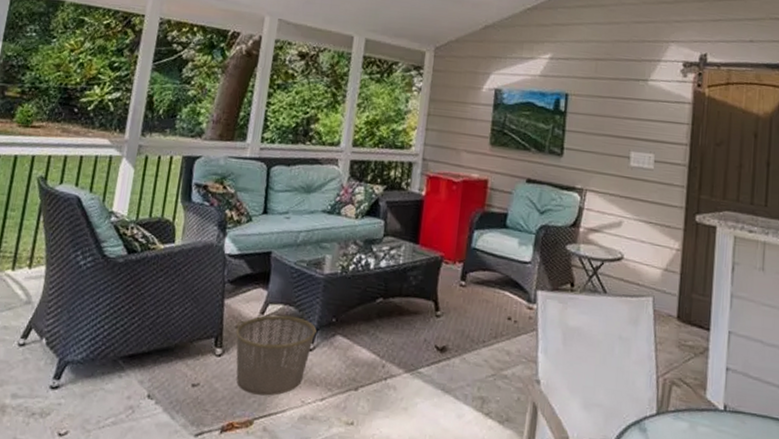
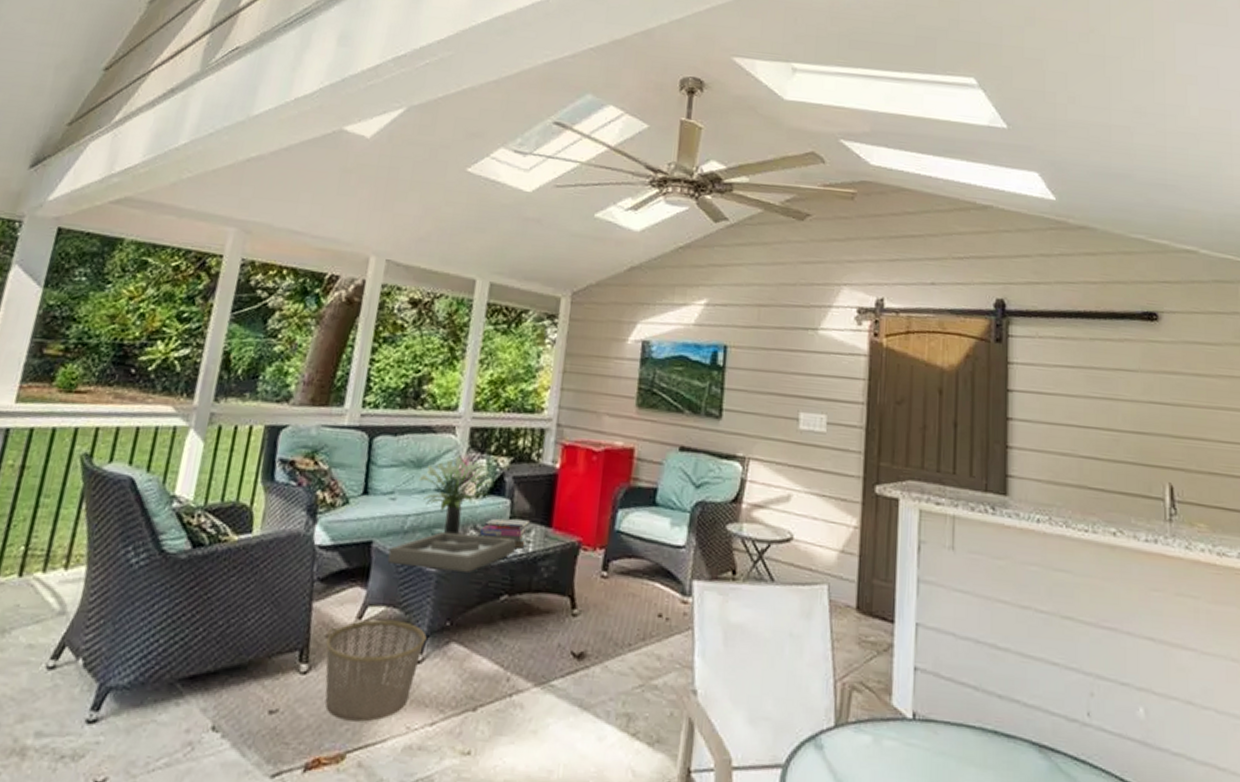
decorative tray: none [284,245,389,279] -> present [387,531,516,573]
flower arrangement: none [308,184,369,248] -> present [418,457,493,534]
books: none [360,235,400,261] -> present [480,518,530,549]

